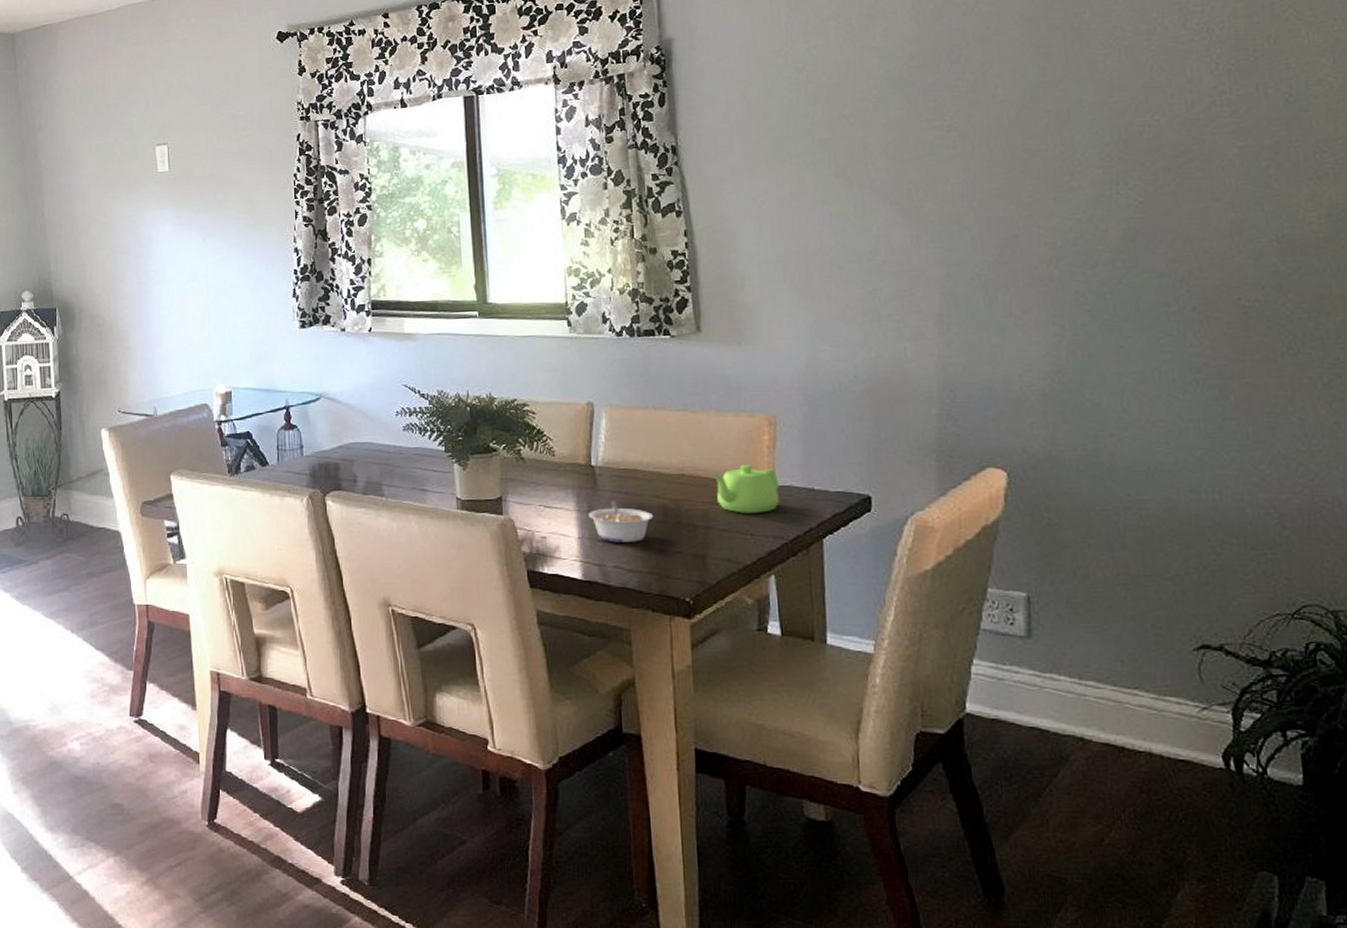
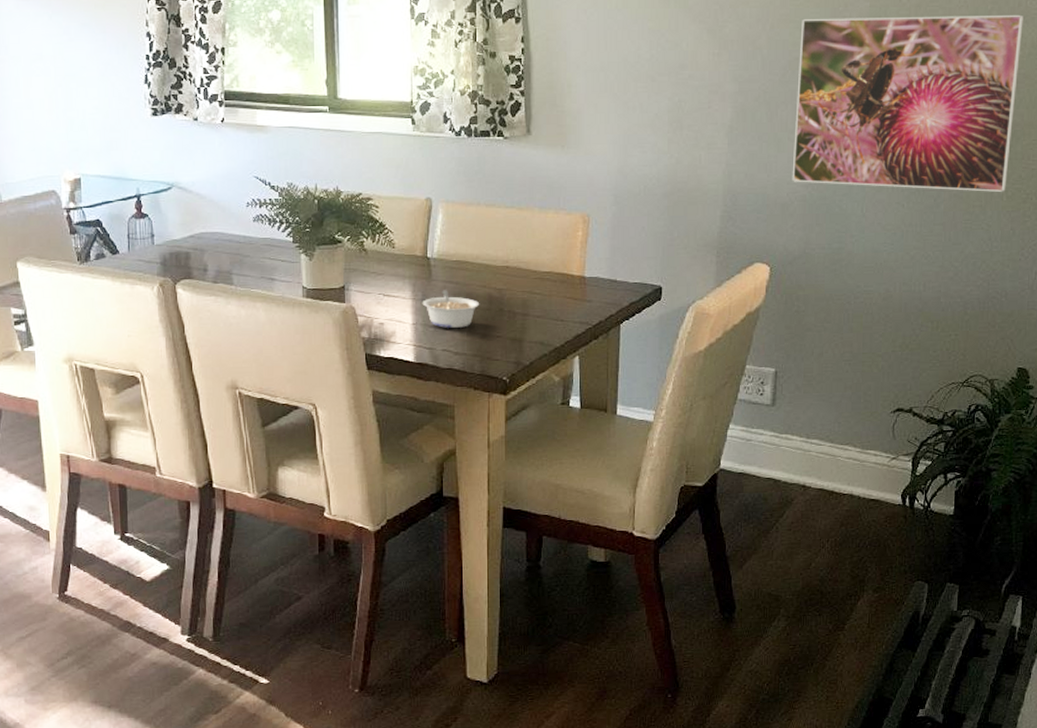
teapot: present [711,465,780,513] -> none [532,258,588,302]
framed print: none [1017,170,1320,379] -> present [792,14,1024,192]

